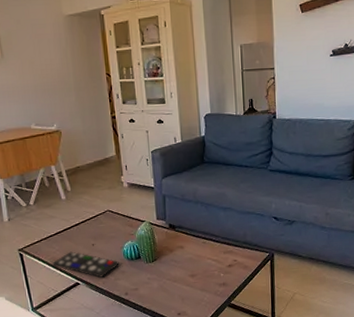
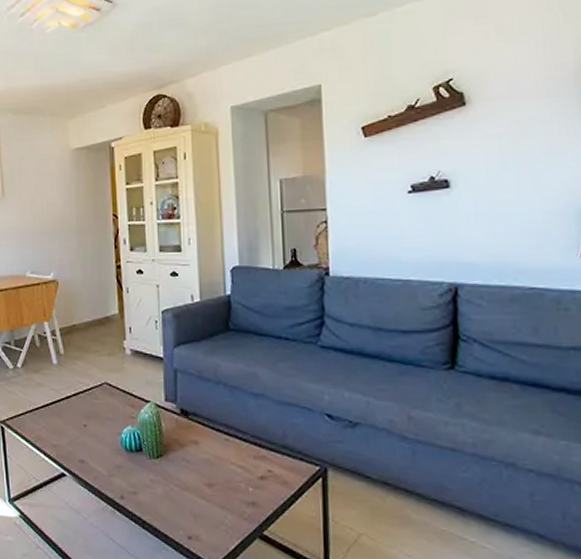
remote control: present [52,251,119,278] -> none [36,431,115,470]

